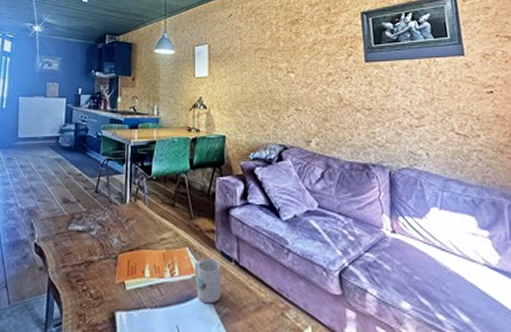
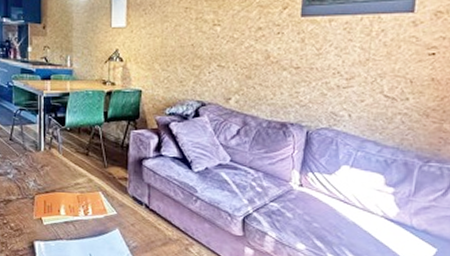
mug: present [194,259,221,304] -> none [106,202,132,239]

